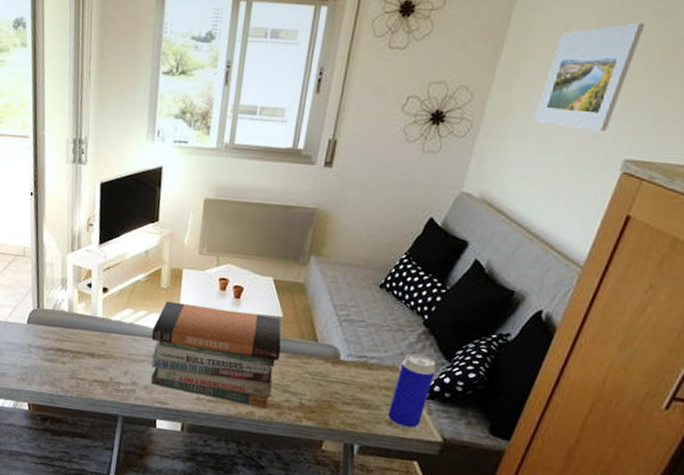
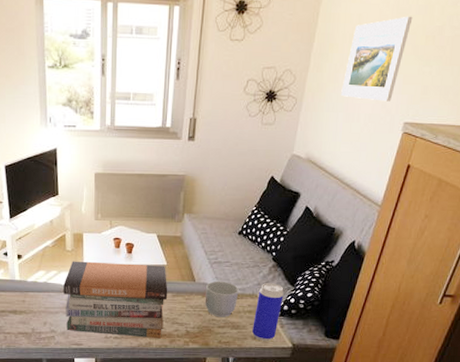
mug: none [327,343,375,392] -> present [205,280,239,318]

